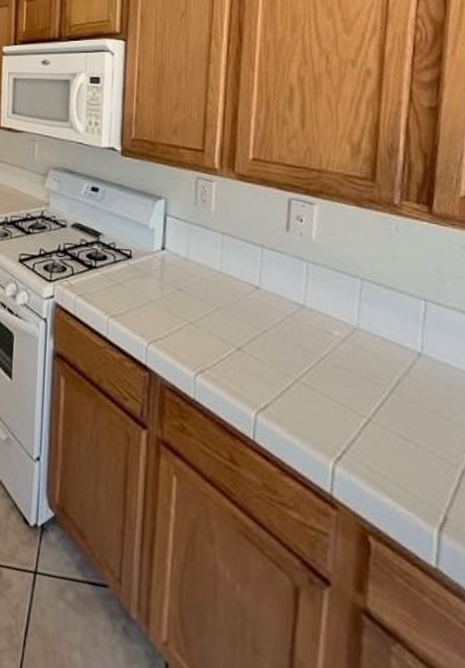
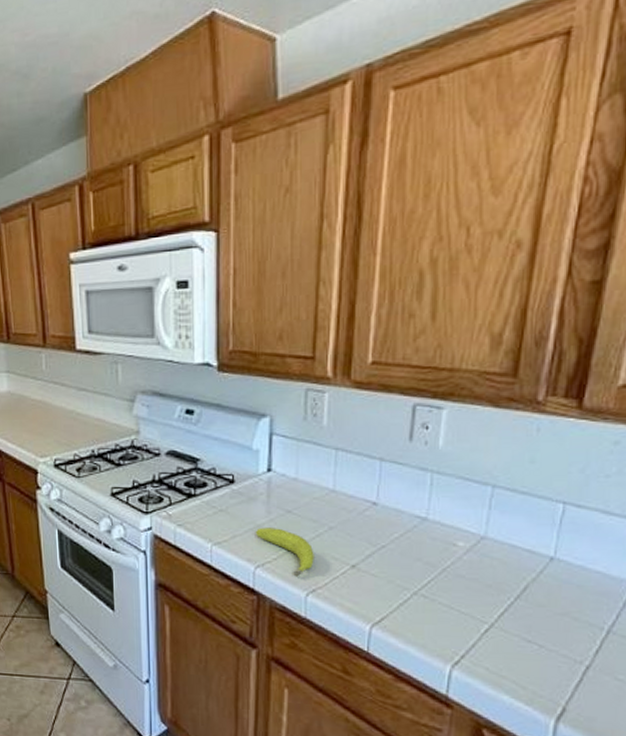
fruit: none [148,303,203,356] -> present [255,527,314,577]

